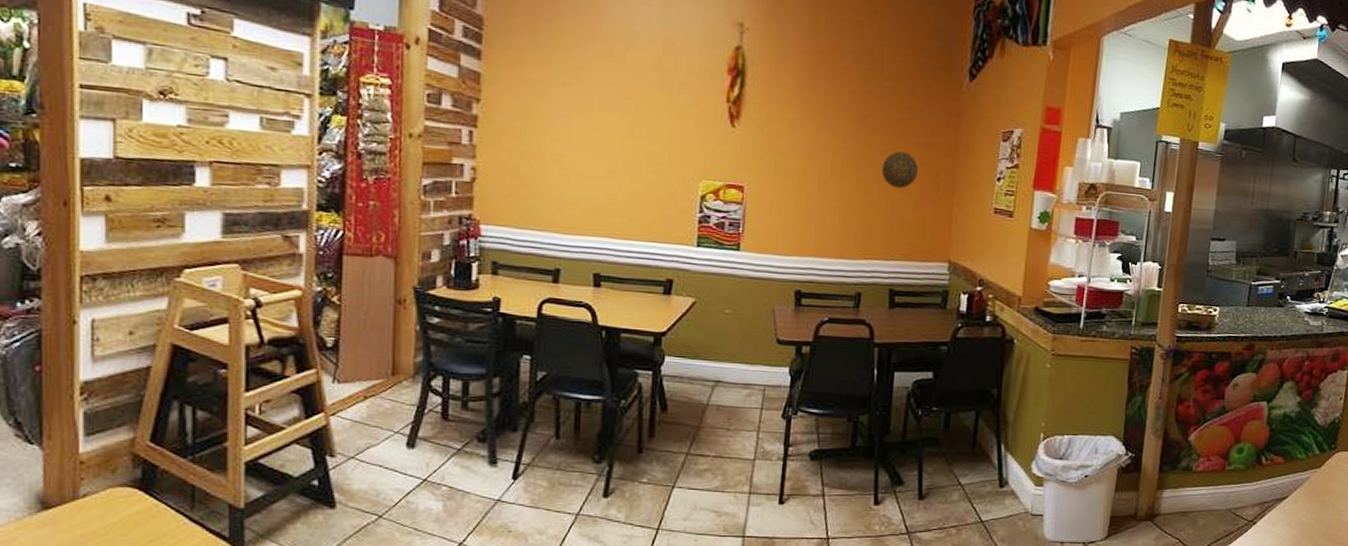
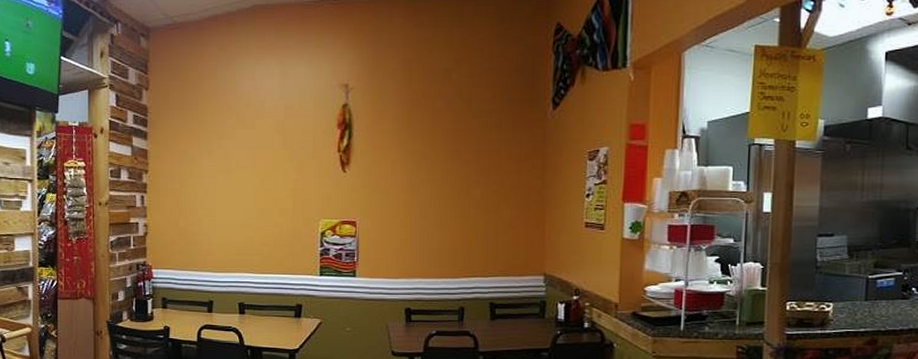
decorative plate: present [882,151,918,189] -> none [476,179,509,212]

